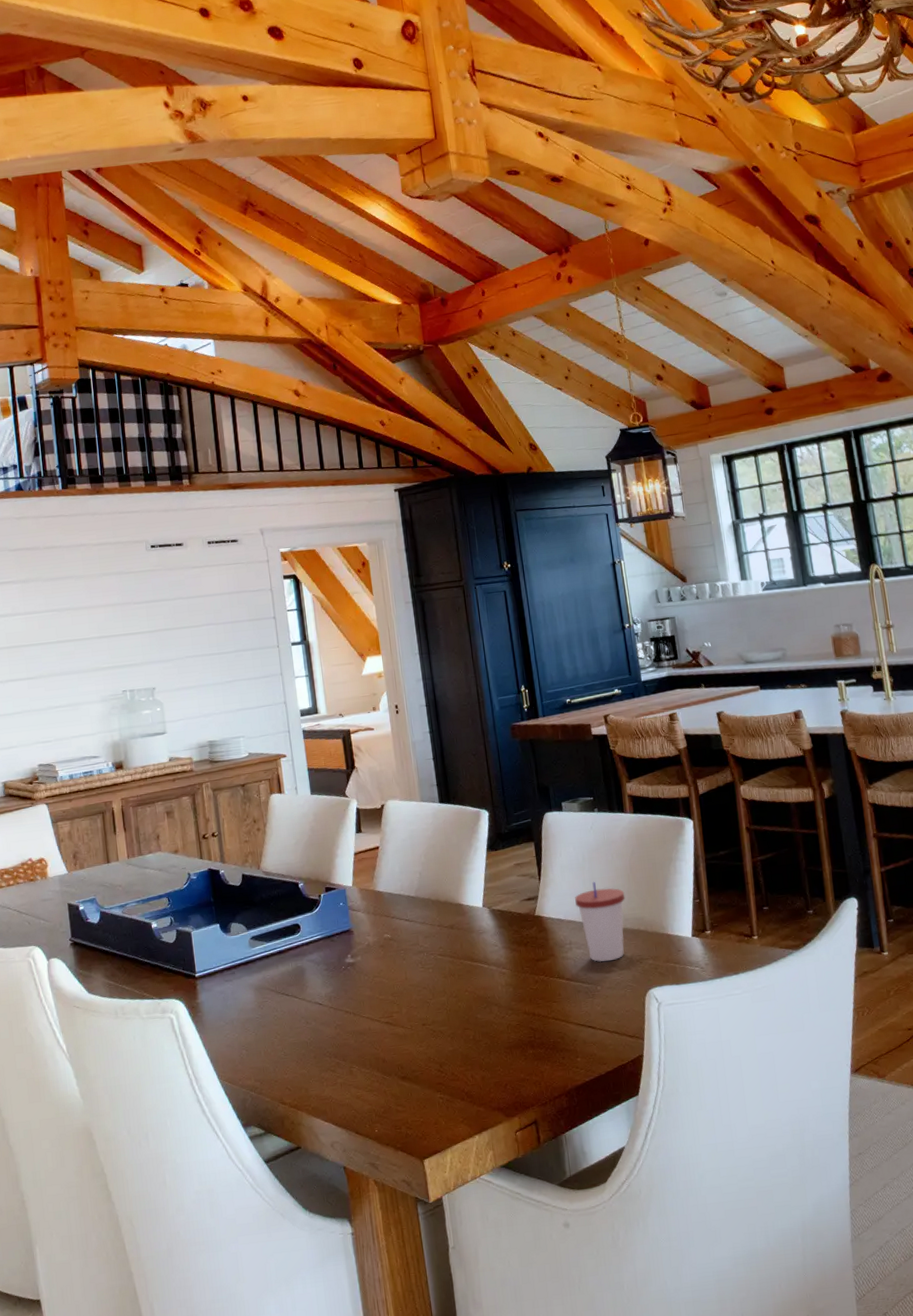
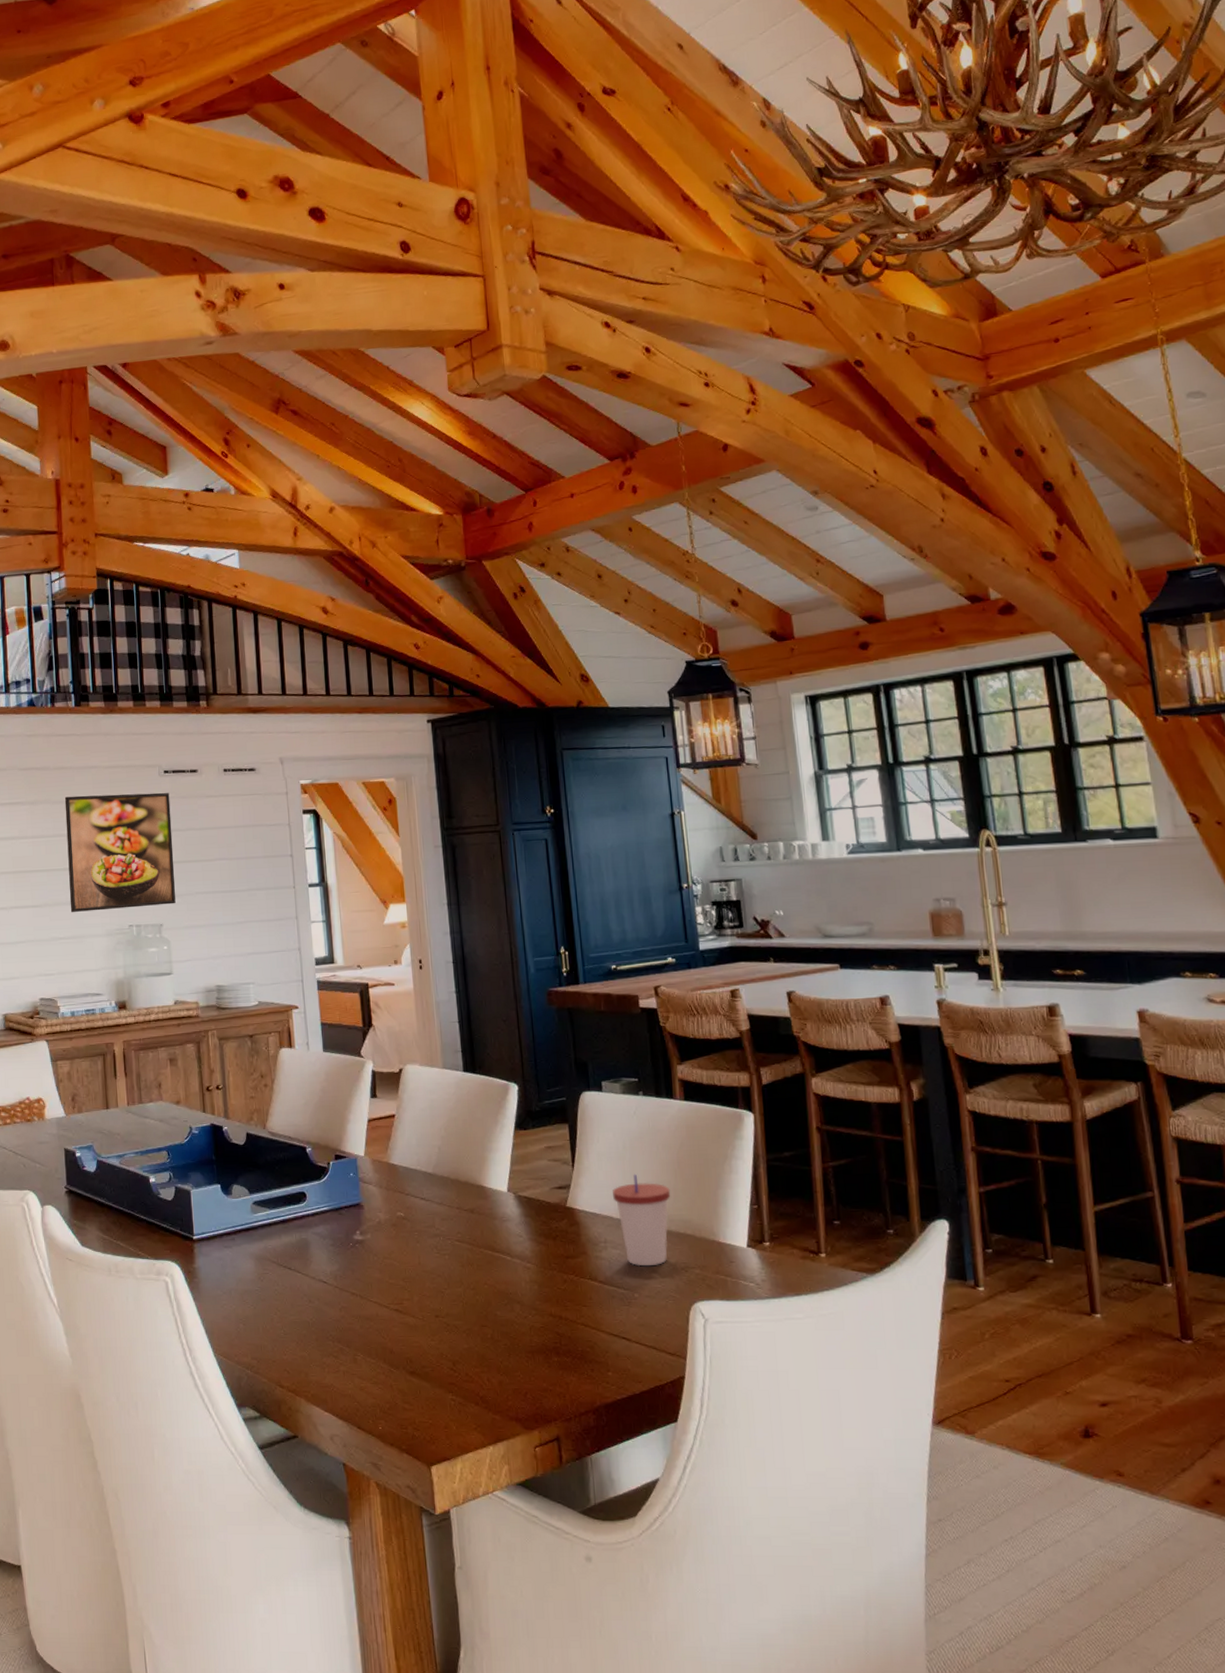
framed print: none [55,566,167,682] -> present [64,792,176,912]

